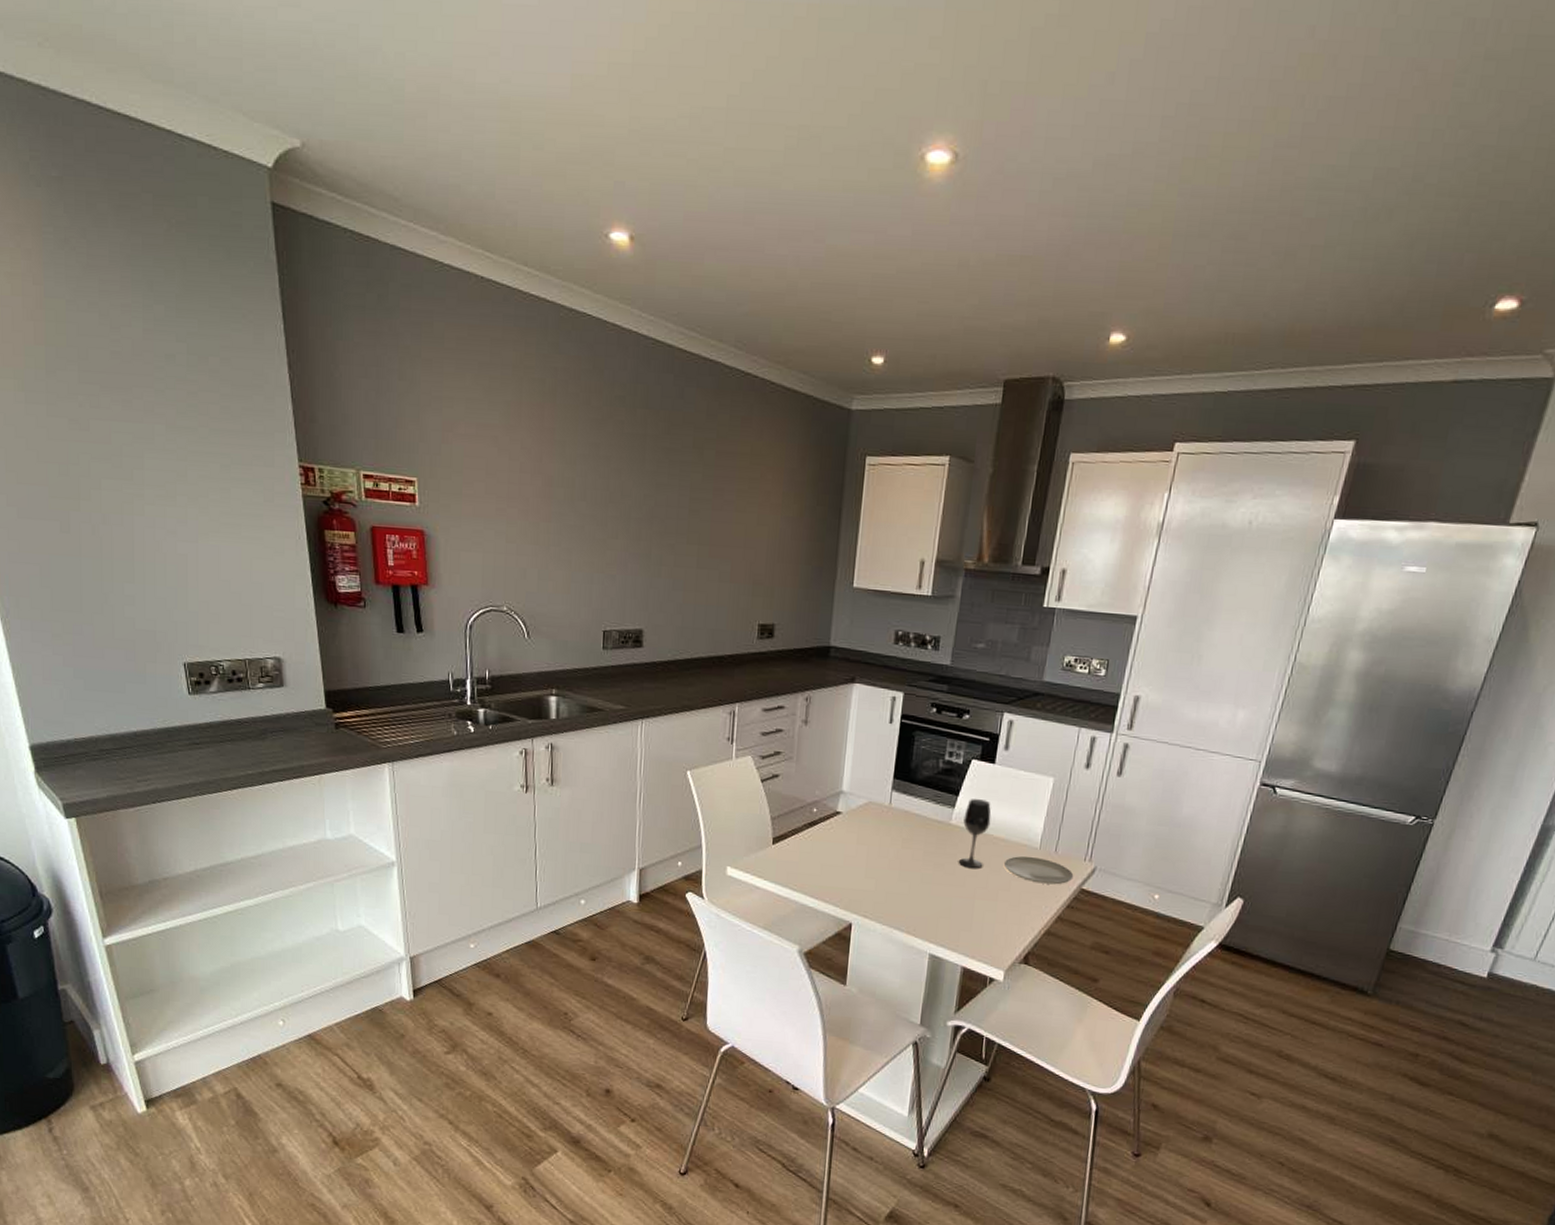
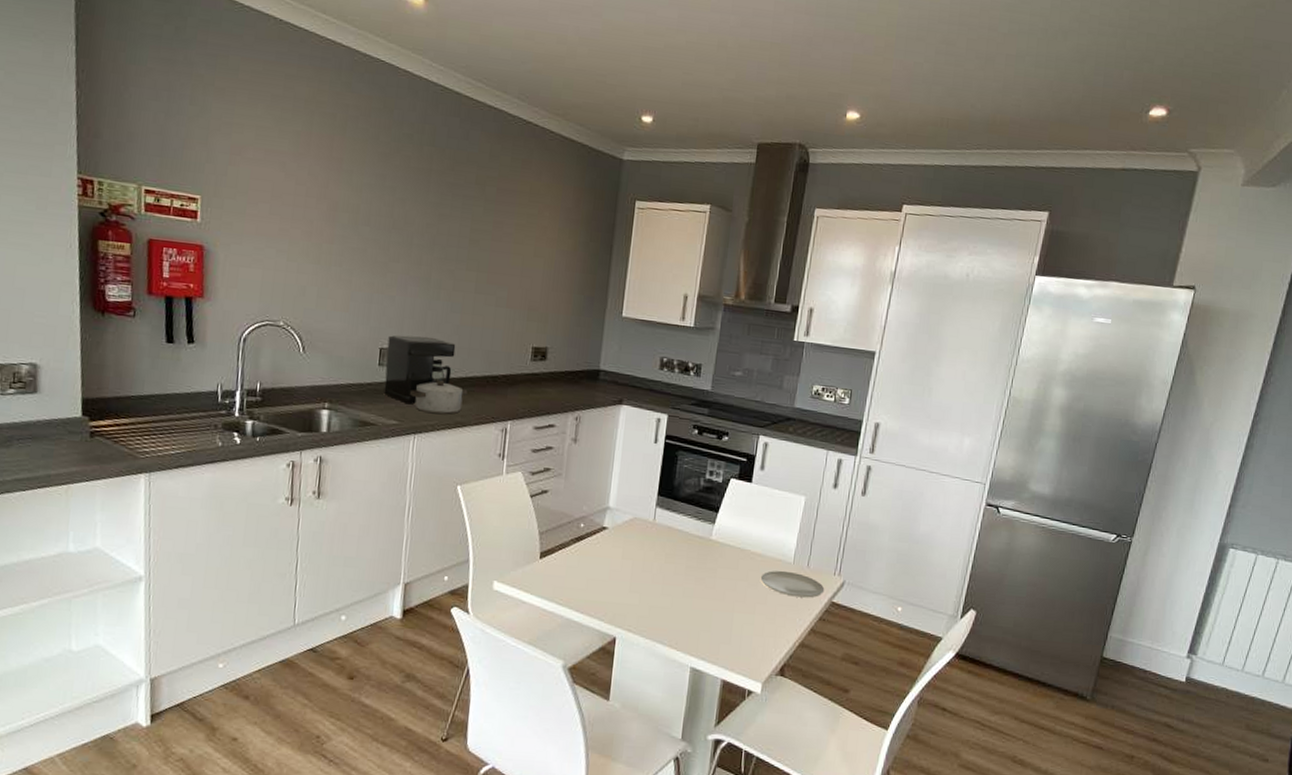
coffee maker: none [609,616,680,688] -> present [384,335,456,404]
cooking pot: none [636,662,694,699] -> present [410,380,468,415]
wine glass: present [959,799,992,869] -> none [719,516,749,583]

